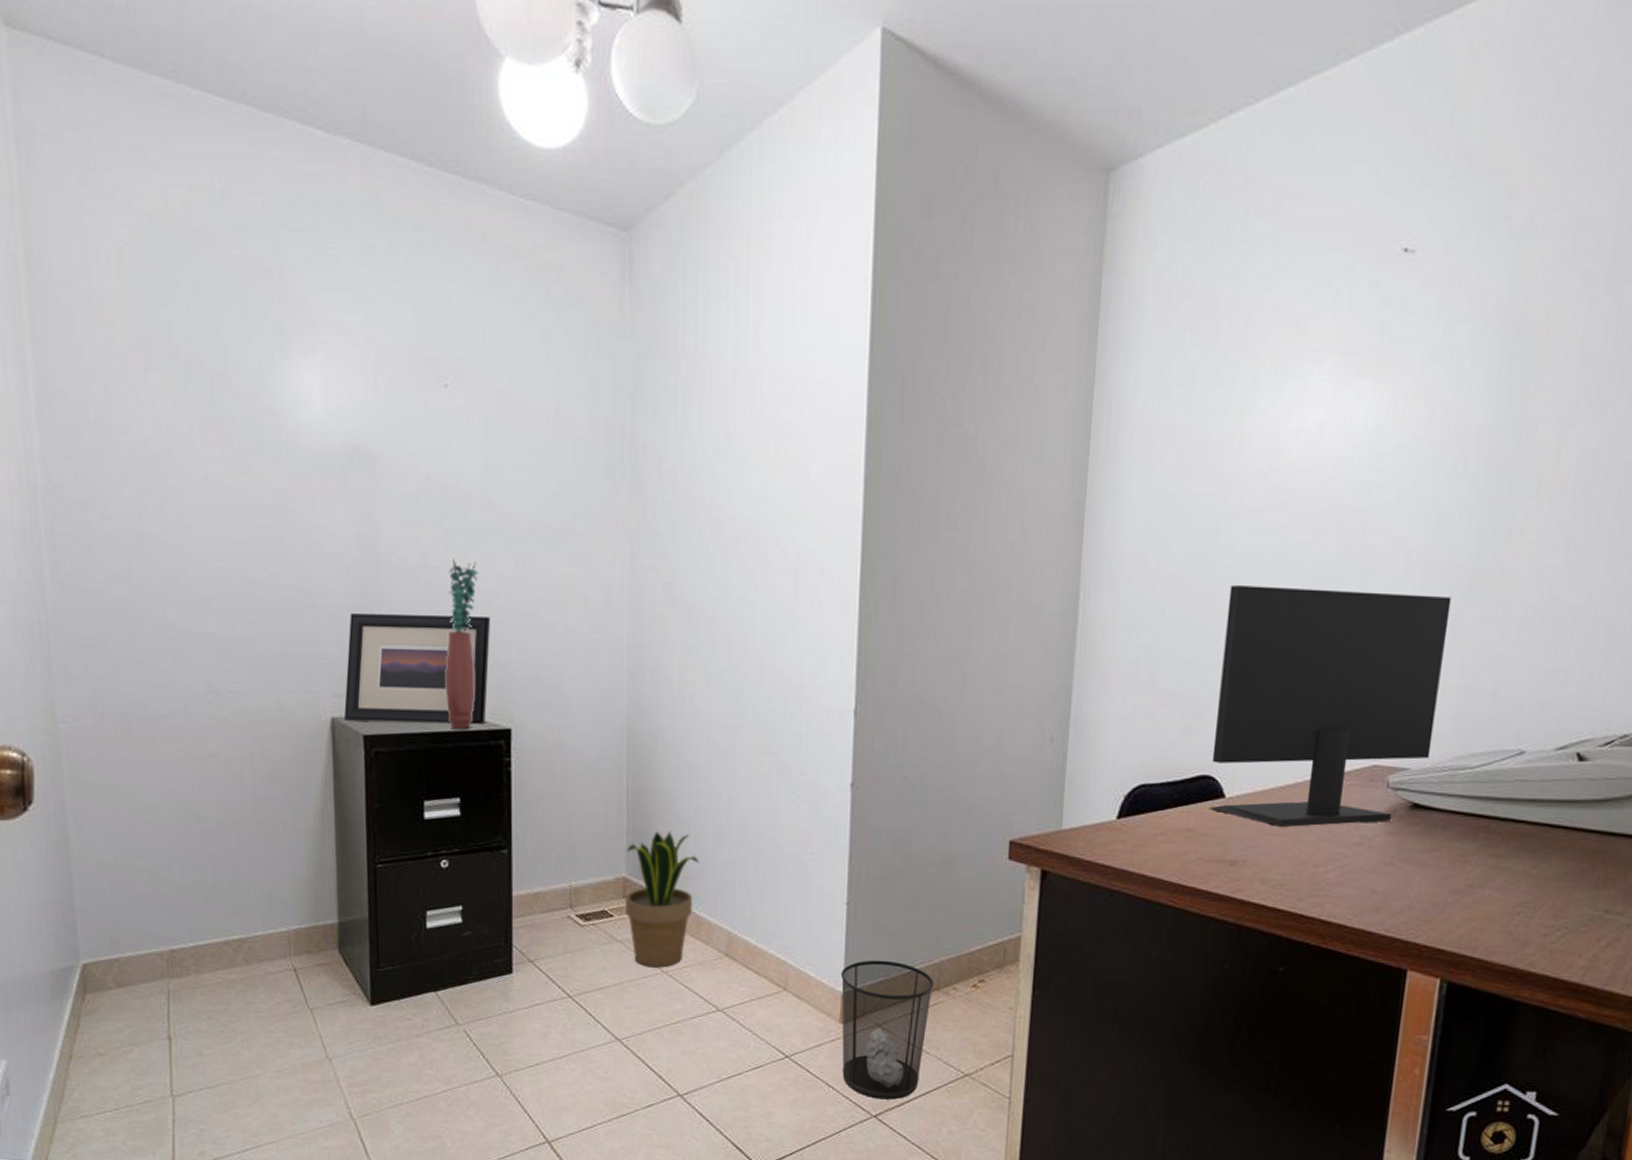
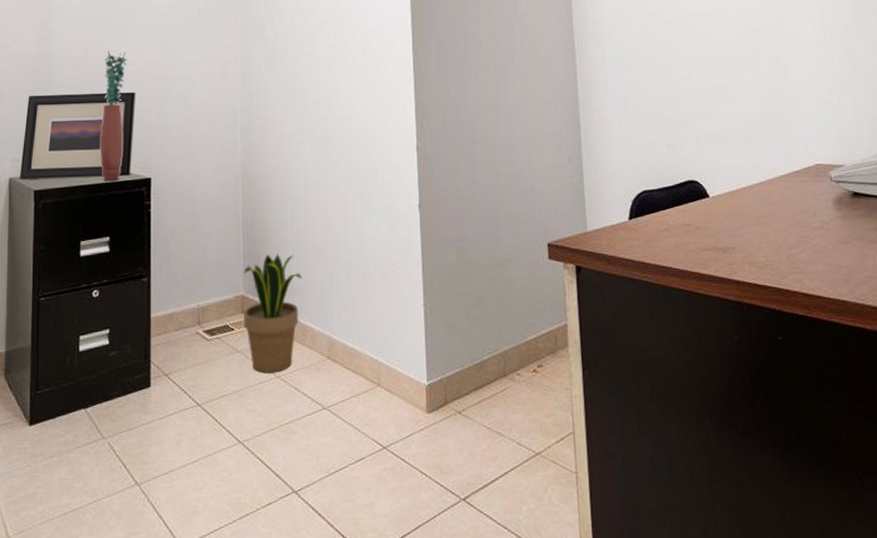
waste bin: present [840,960,935,1100] -> none [423,353,502,483]
computer monitor: present [1207,585,1452,828] -> none [684,34,858,219]

